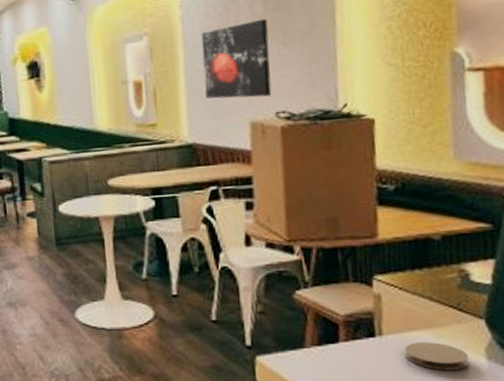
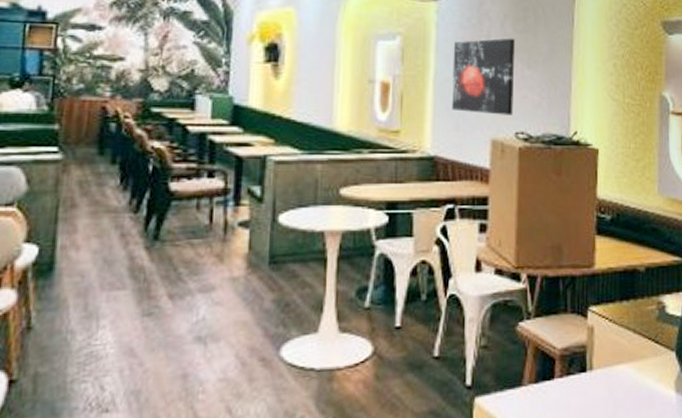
coaster: present [404,342,469,371] -> none [610,376,662,406]

